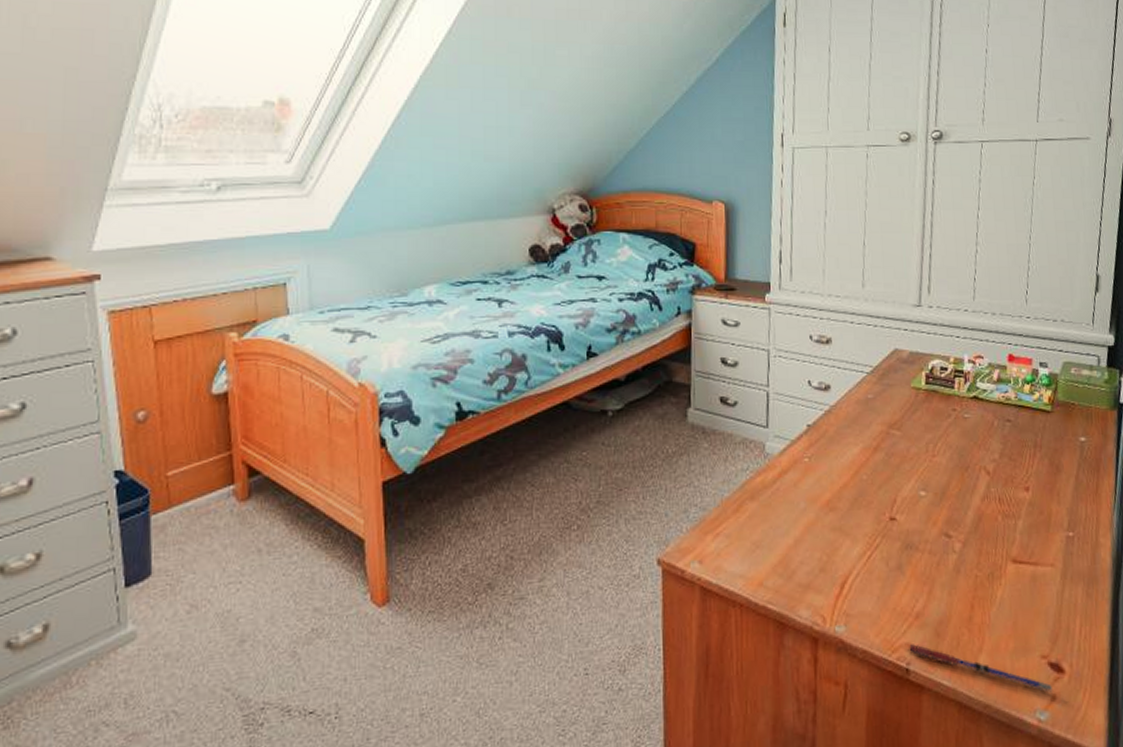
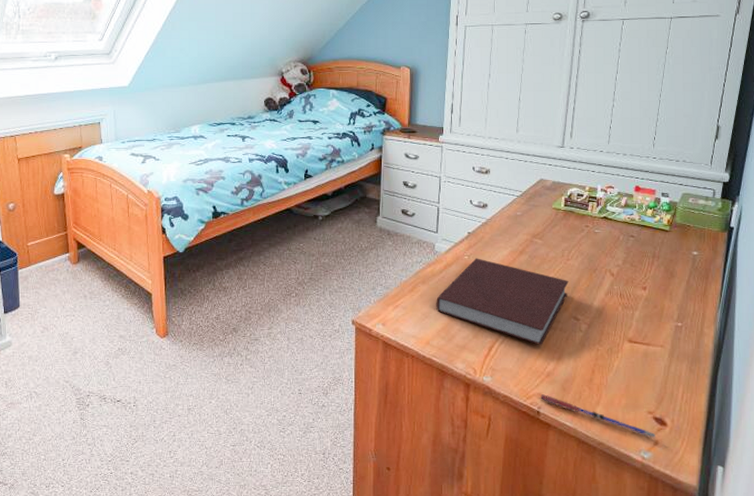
notebook: none [769,460,936,577] -> present [436,258,569,346]

